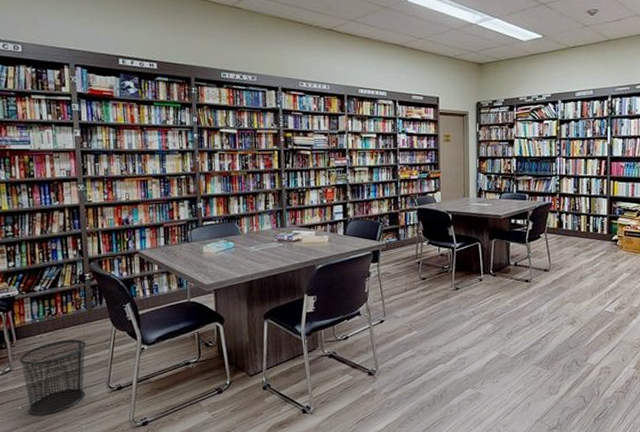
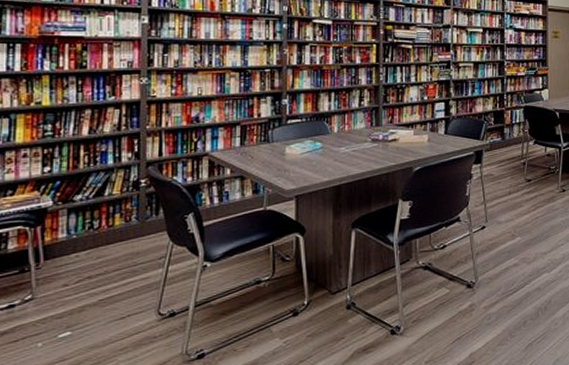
waste bin: present [19,339,87,415] -> none [45,257,135,353]

